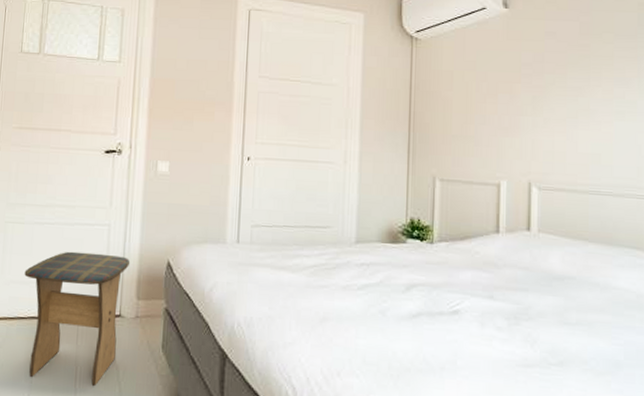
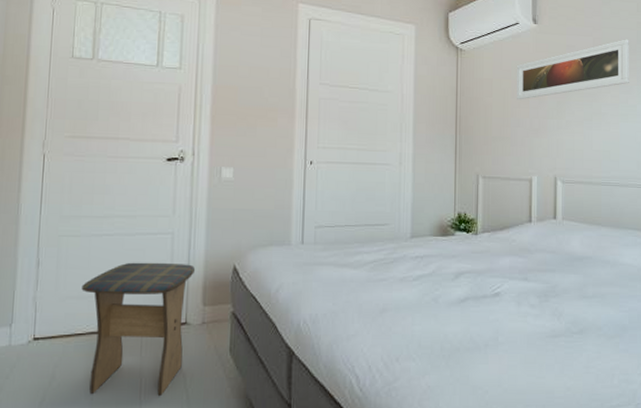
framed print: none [482,23,627,95] -> present [516,39,629,100]

